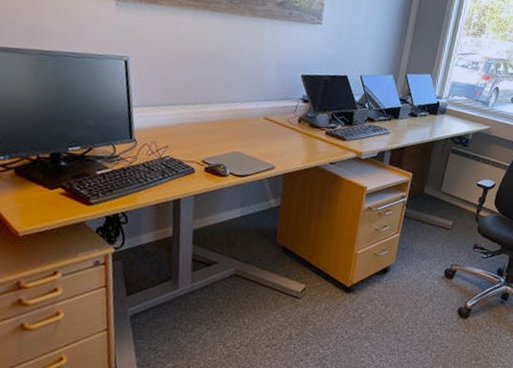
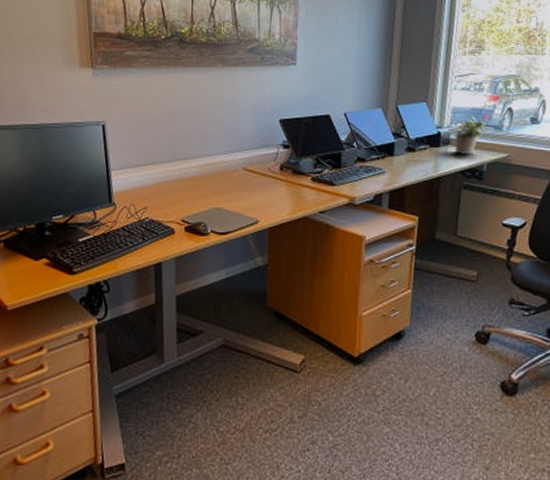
potted plant: none [449,91,476,124] -> present [454,116,486,154]

